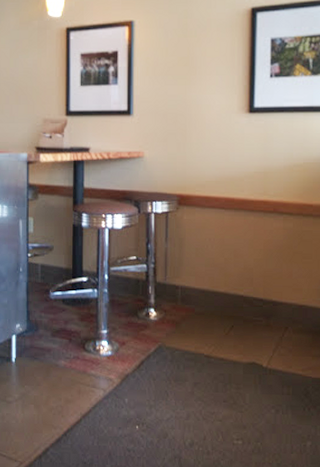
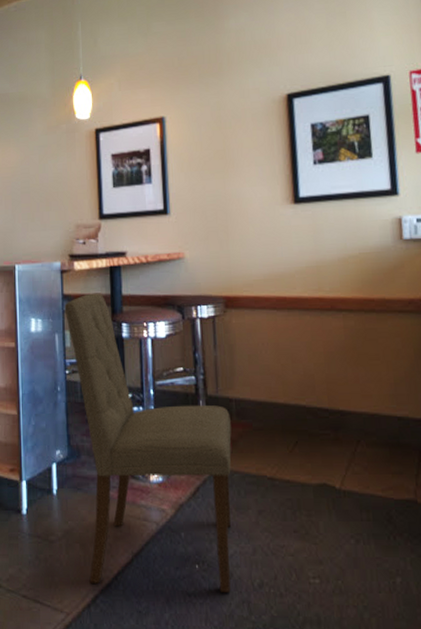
dining chair: none [29,184,176,449] -> present [64,293,232,593]

